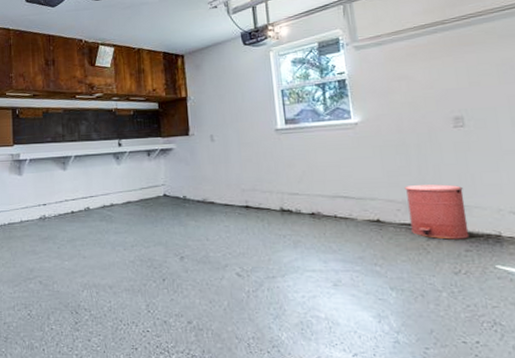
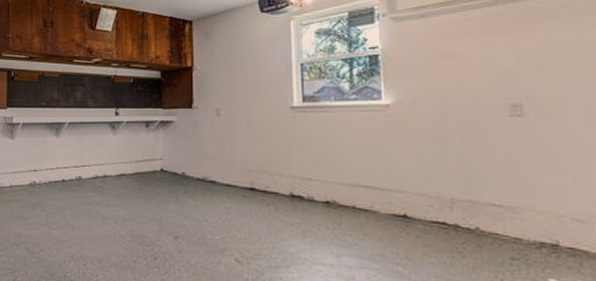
trash can: present [404,184,470,240] -> none [440,179,518,246]

